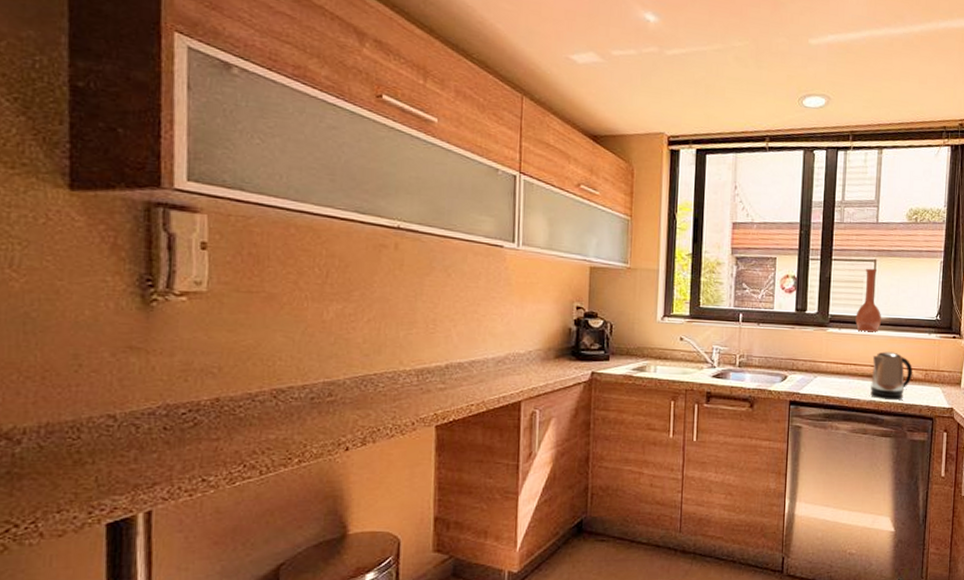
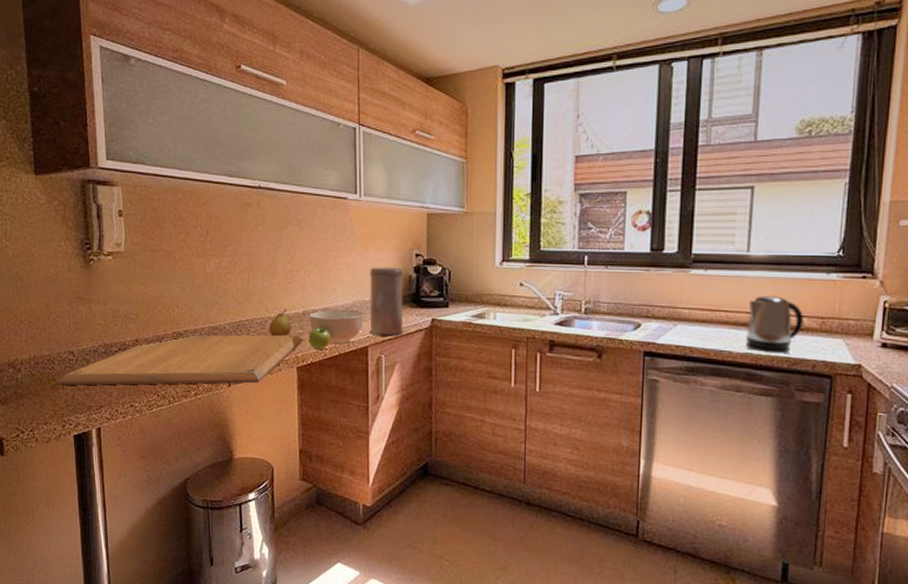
chopping board: none [81,390,445,460] -> present [56,334,303,386]
fruit: none [402,361,431,393] -> present [269,308,292,337]
fruit: none [451,381,479,405] -> present [308,327,331,349]
bowl: none [452,362,518,400] -> present [308,309,364,345]
canister: none [523,318,563,390] -> present [369,267,404,336]
vase: present [855,268,882,333] -> none [726,197,762,273]

